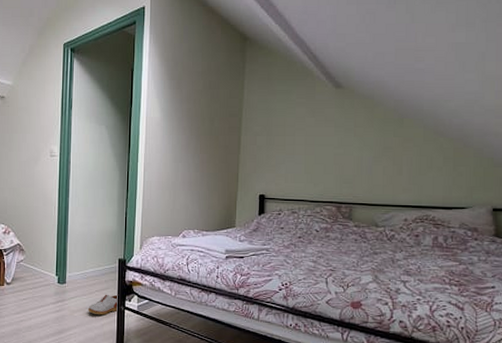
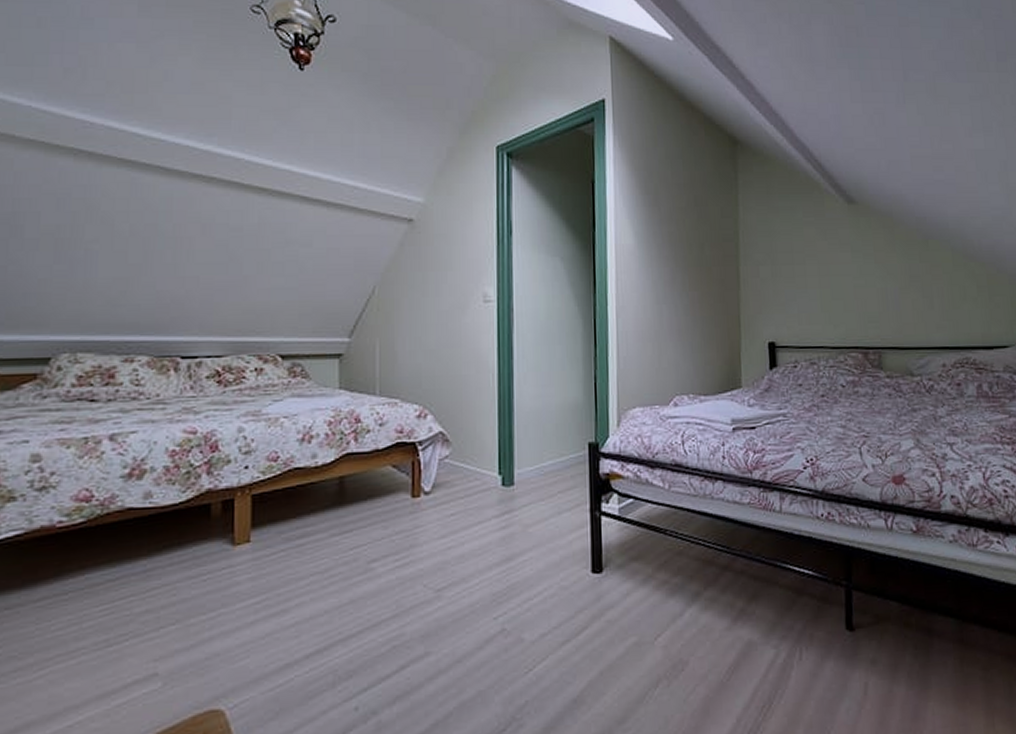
shoe: present [88,294,118,315] -> none [548,495,591,528]

